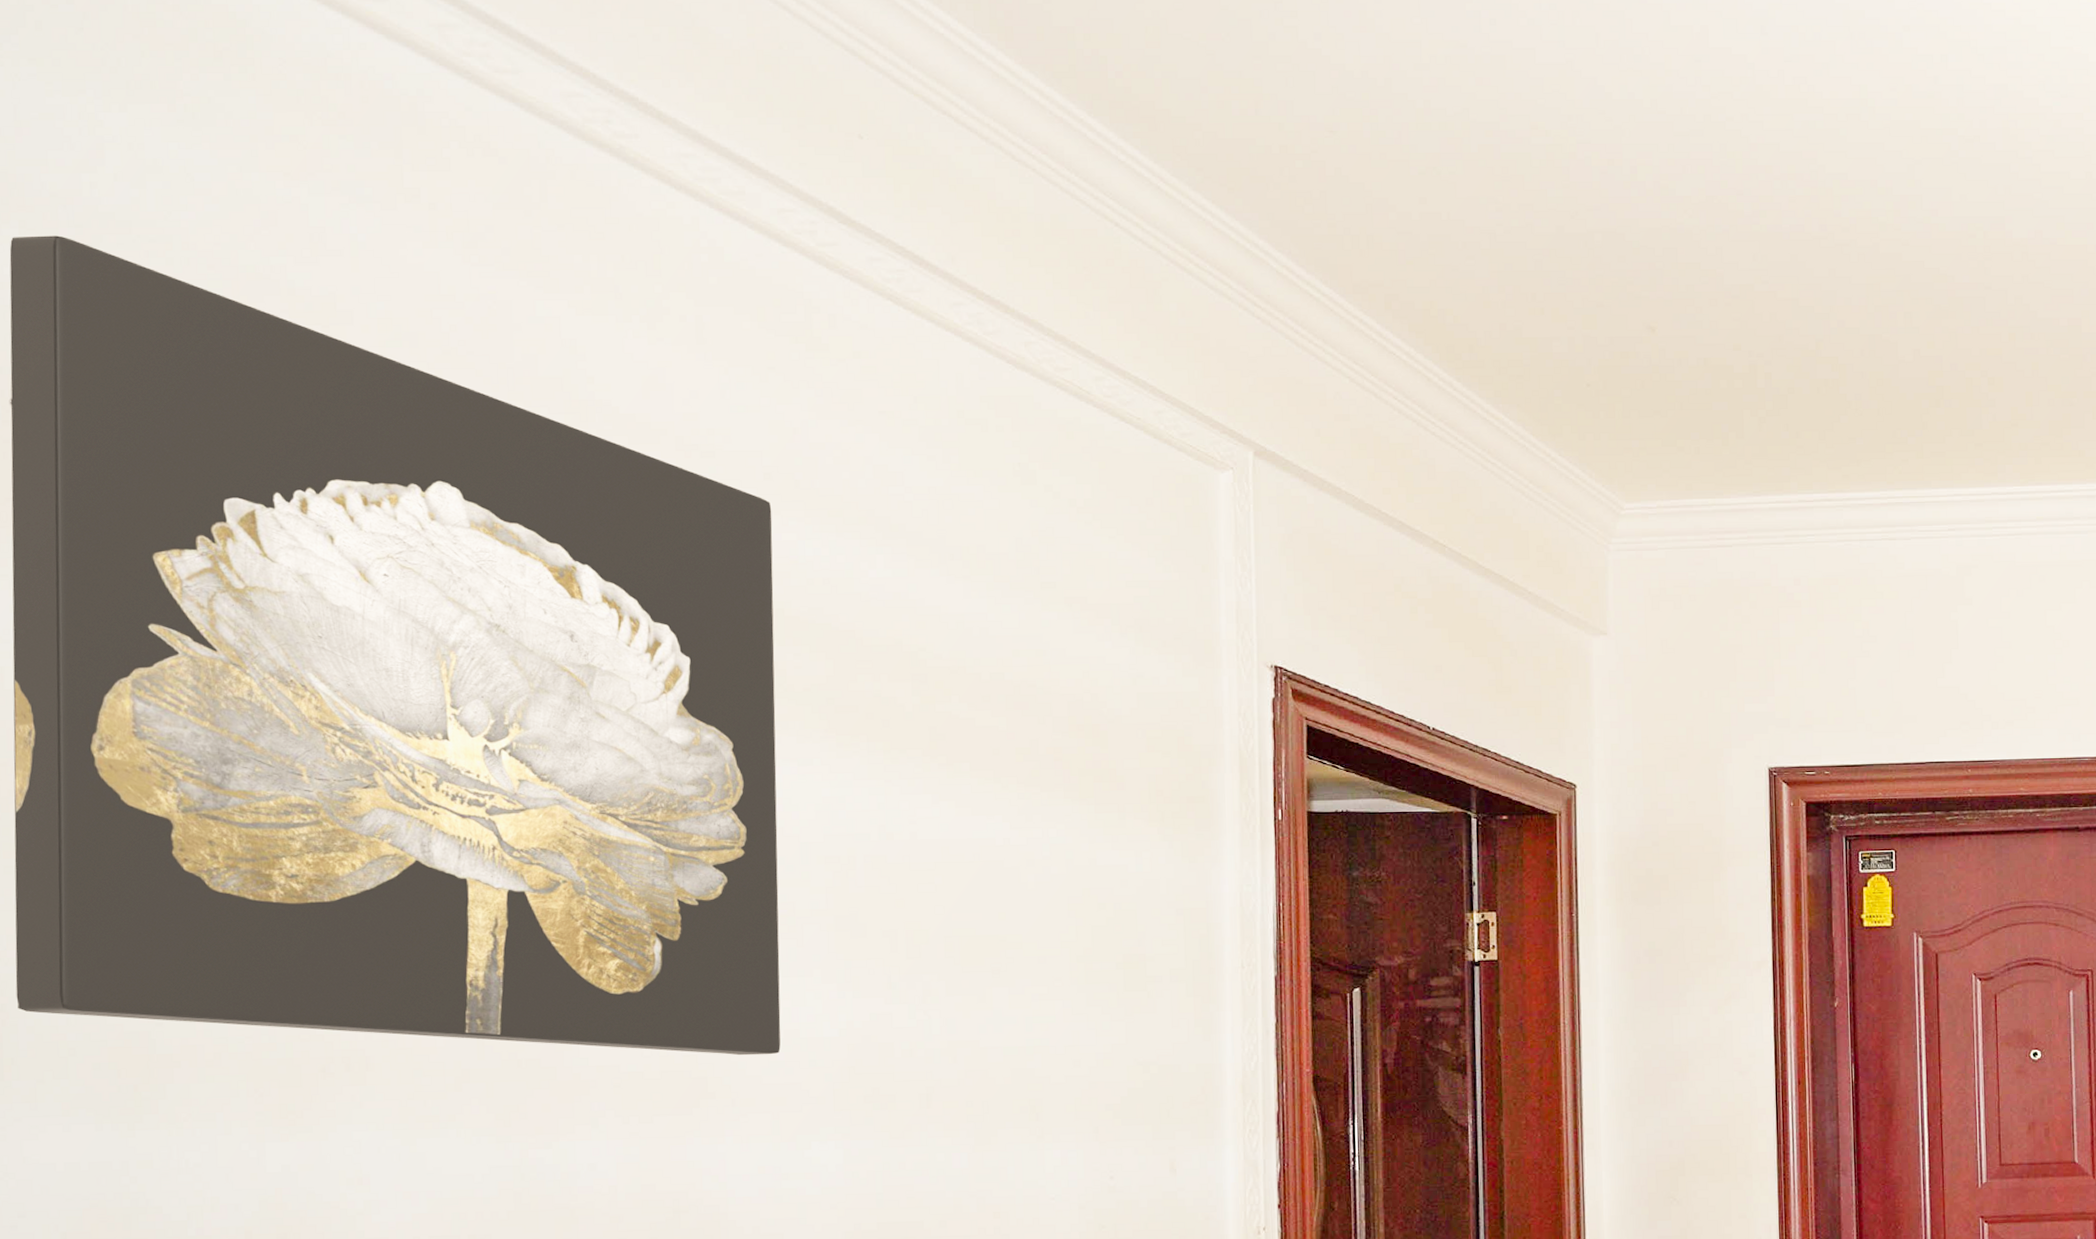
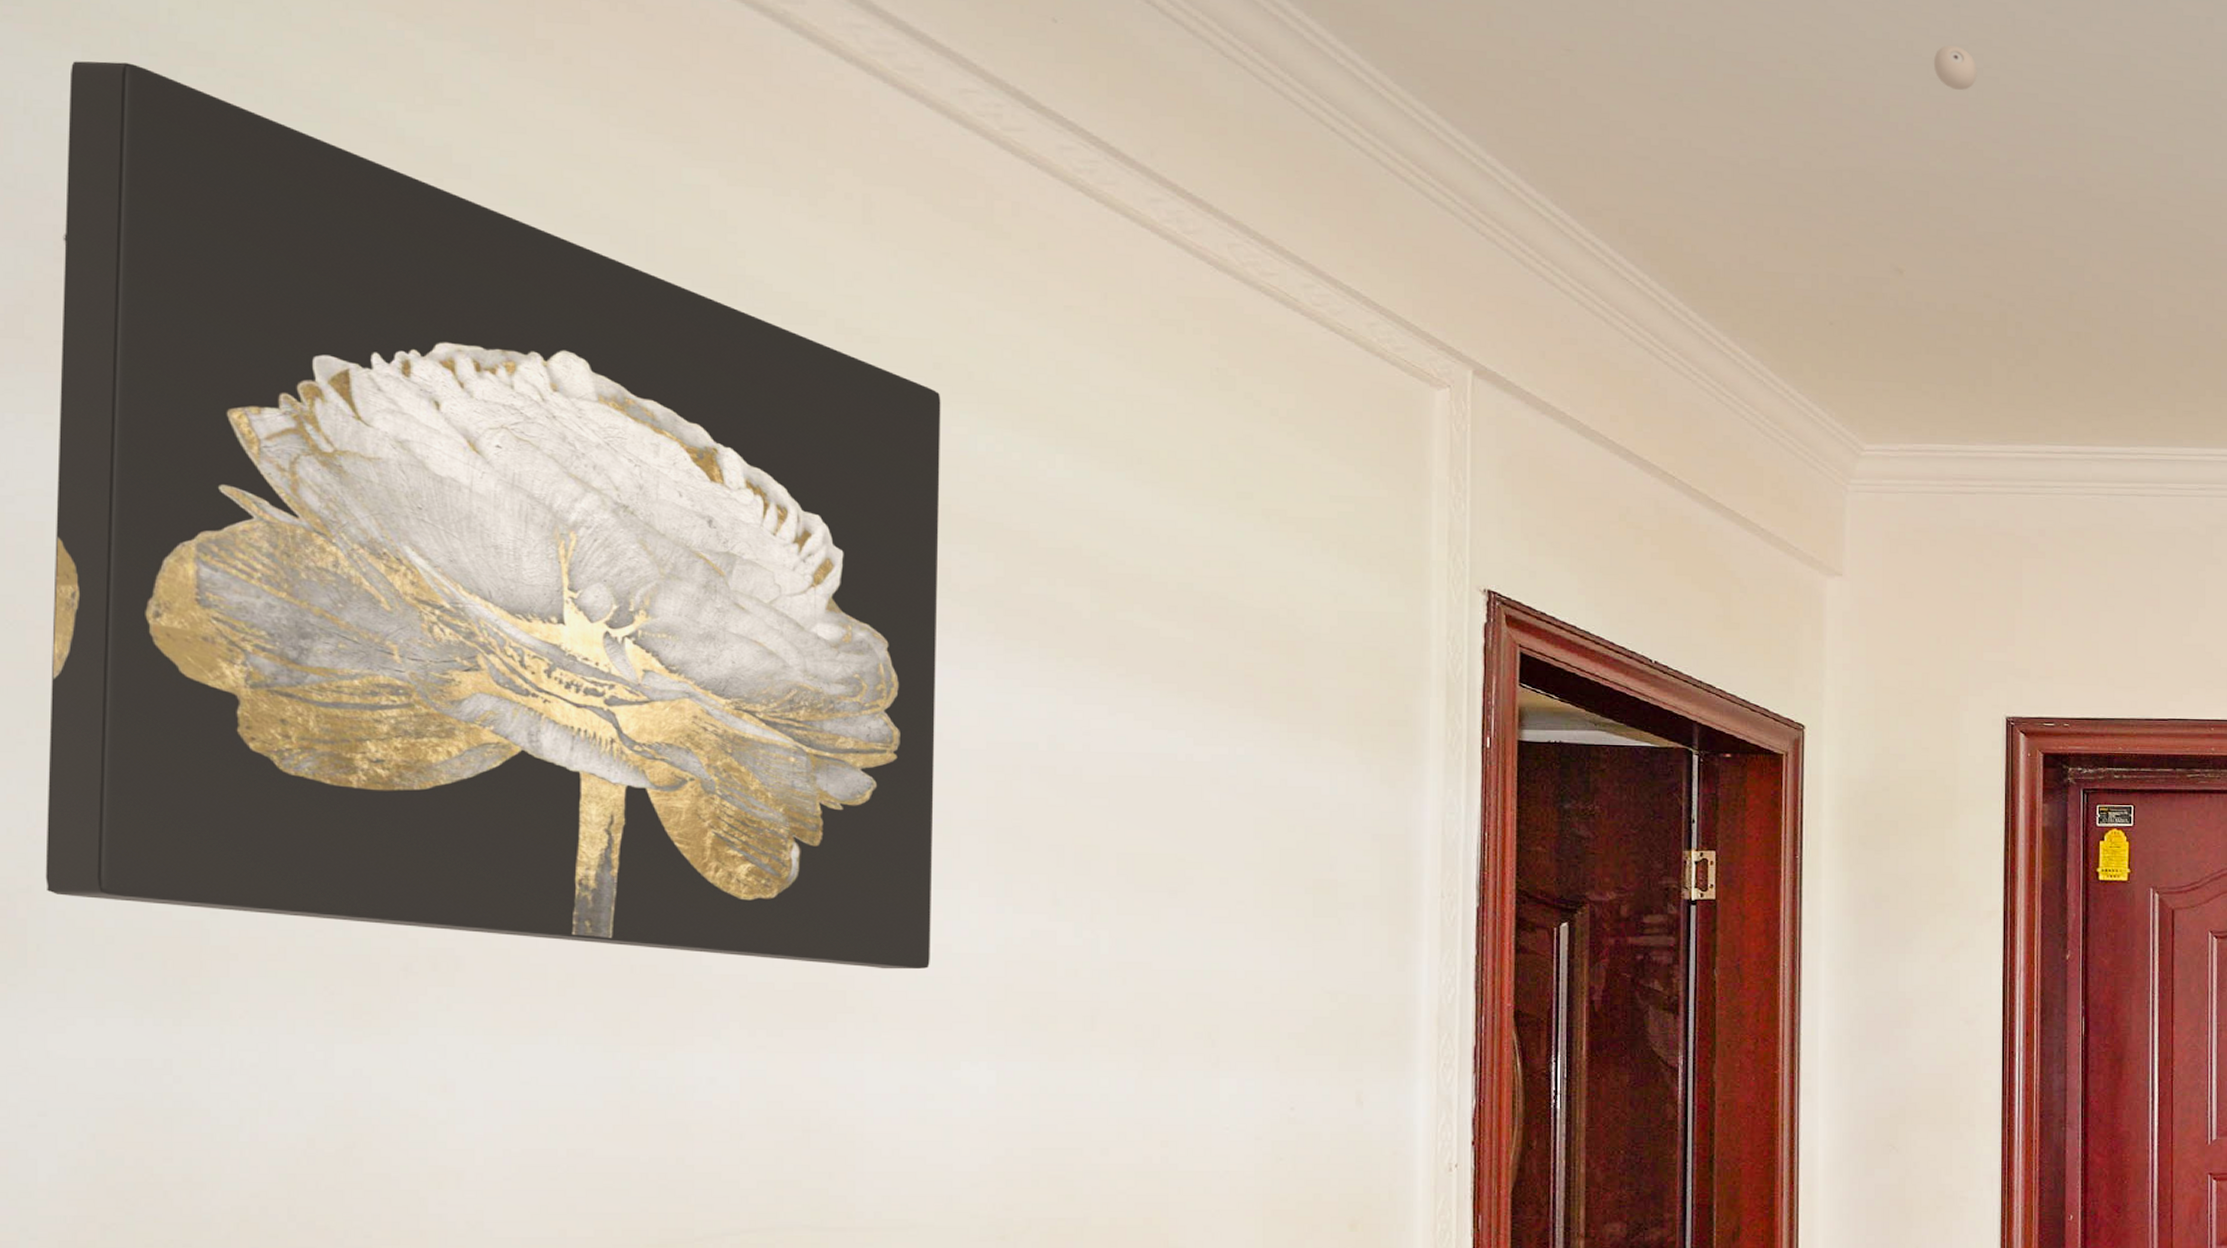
eyeball: none [1677,100,1720,144] -> present [1933,45,1977,90]

